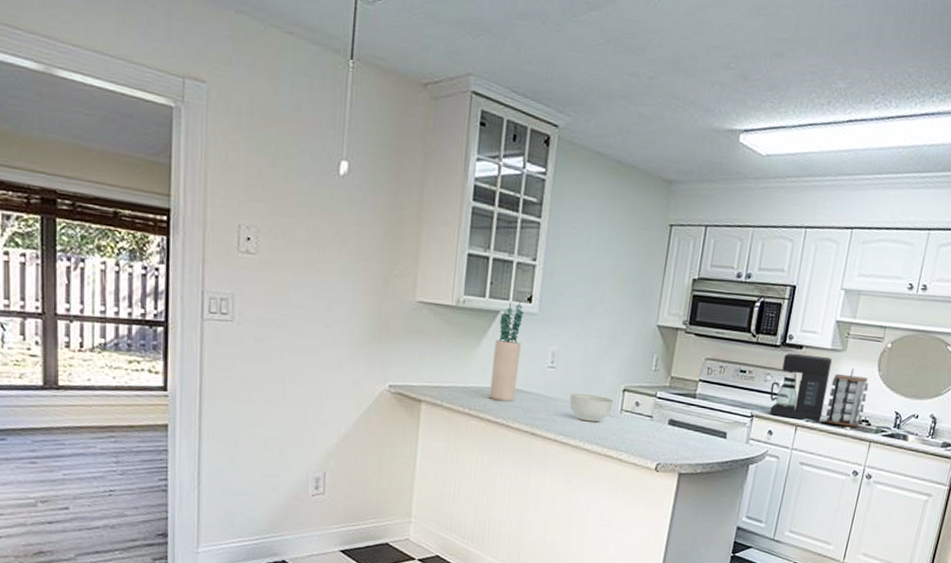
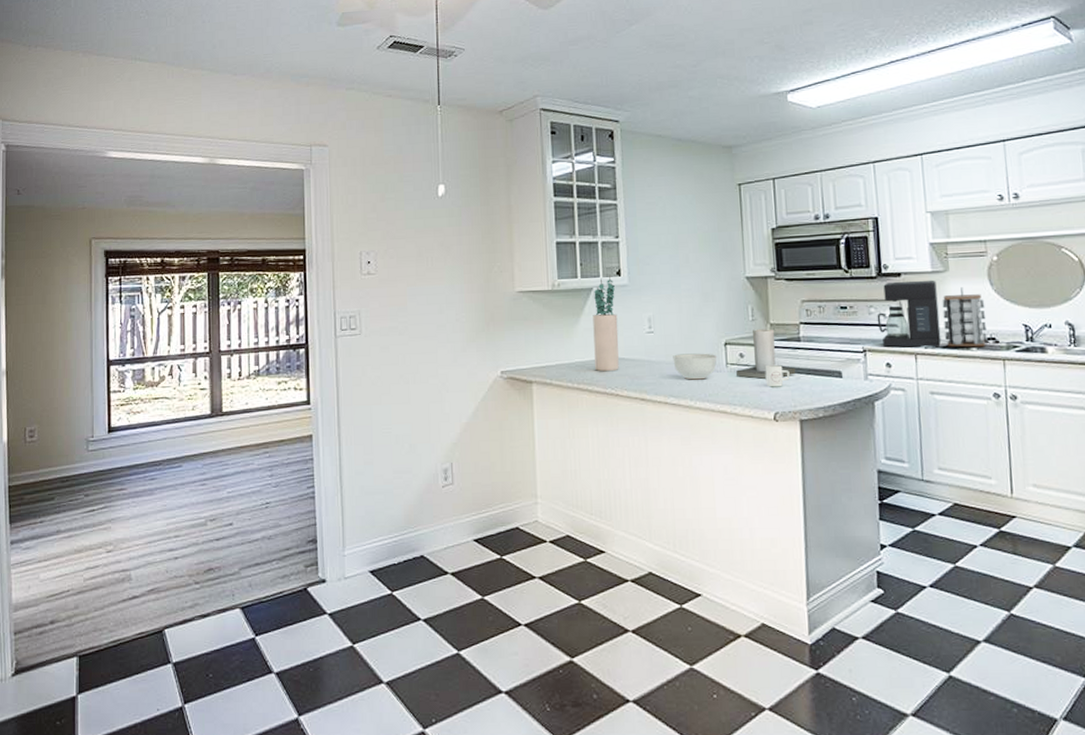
paper towel roll: none [629,379,686,430] -> present [736,328,796,379]
mug: none [654,416,679,440] -> present [764,364,790,387]

